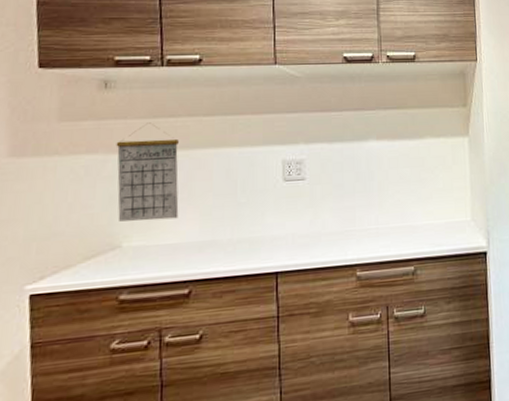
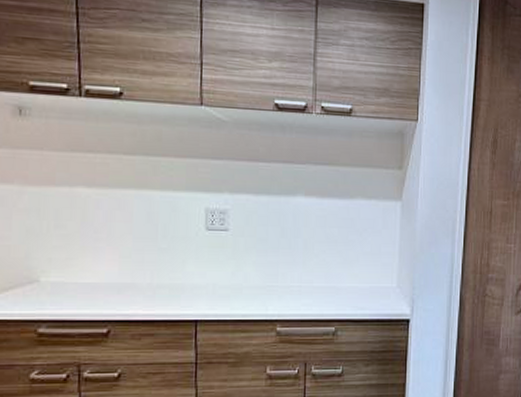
calendar: present [116,122,179,222] -> none [32,156,98,258]

